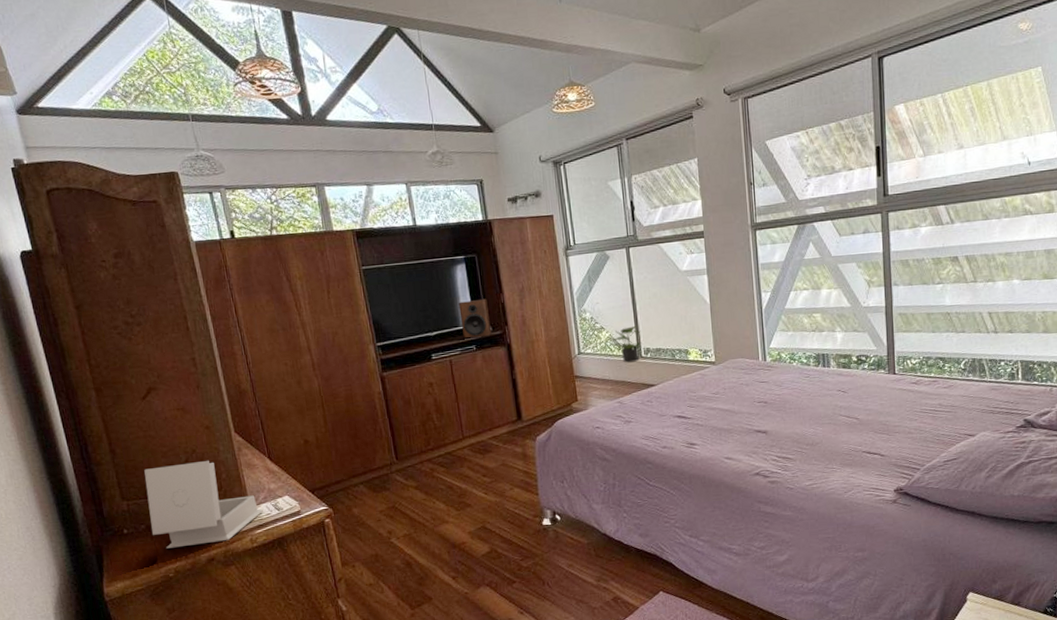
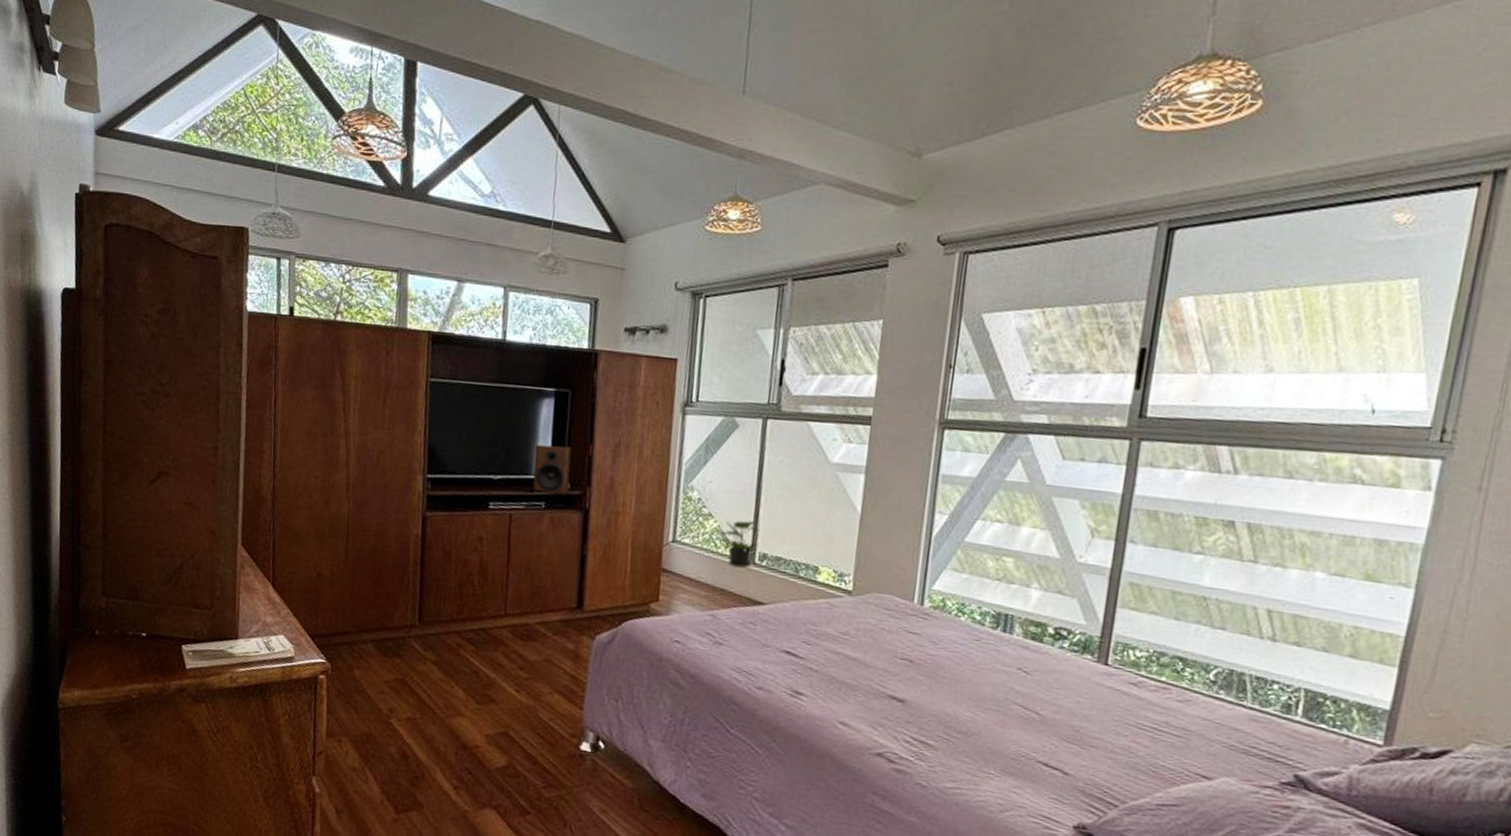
jewelry box: present [144,460,263,549] -> none [124,564,252,673]

